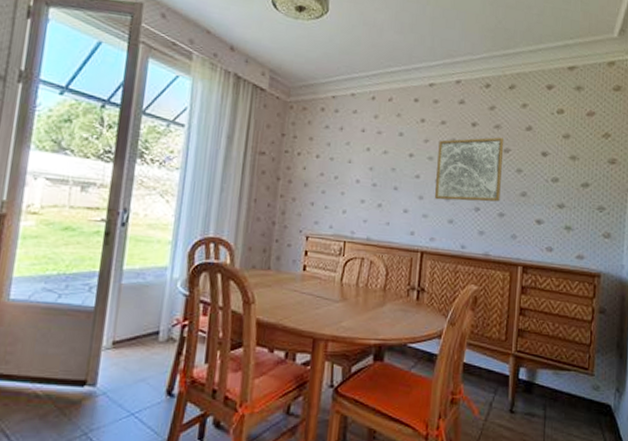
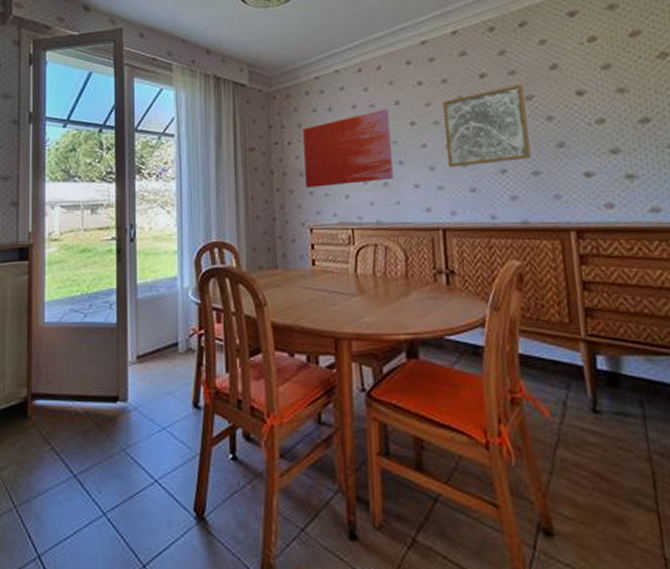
wall art: none [307,137,393,203] -> present [303,109,393,188]

